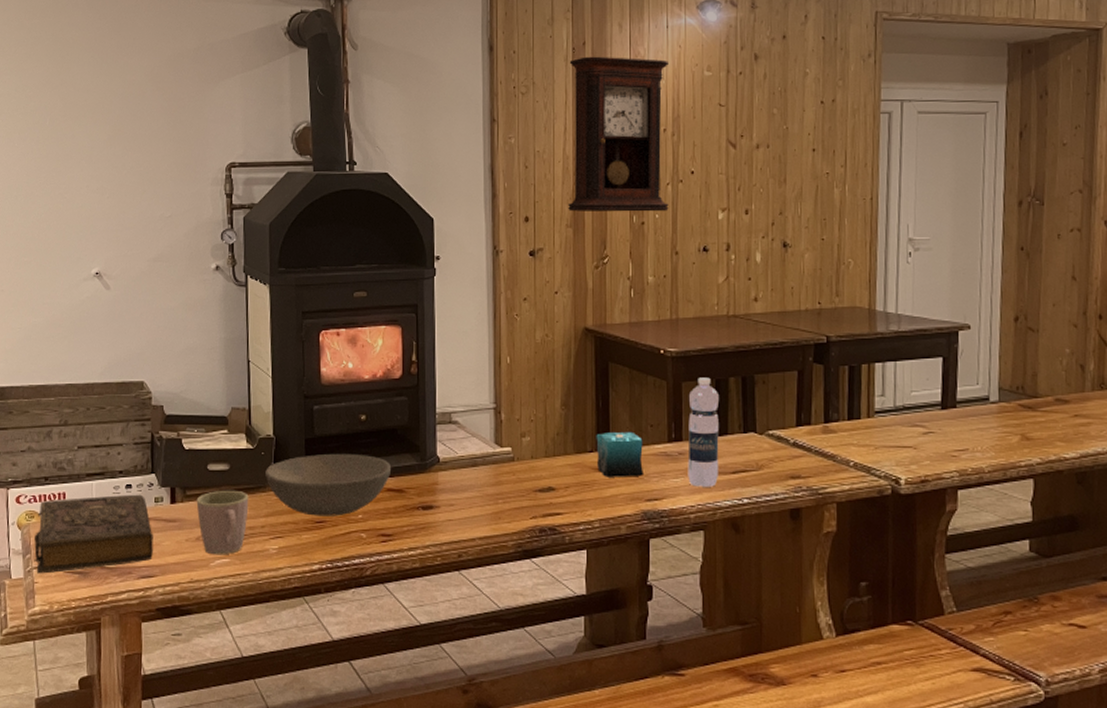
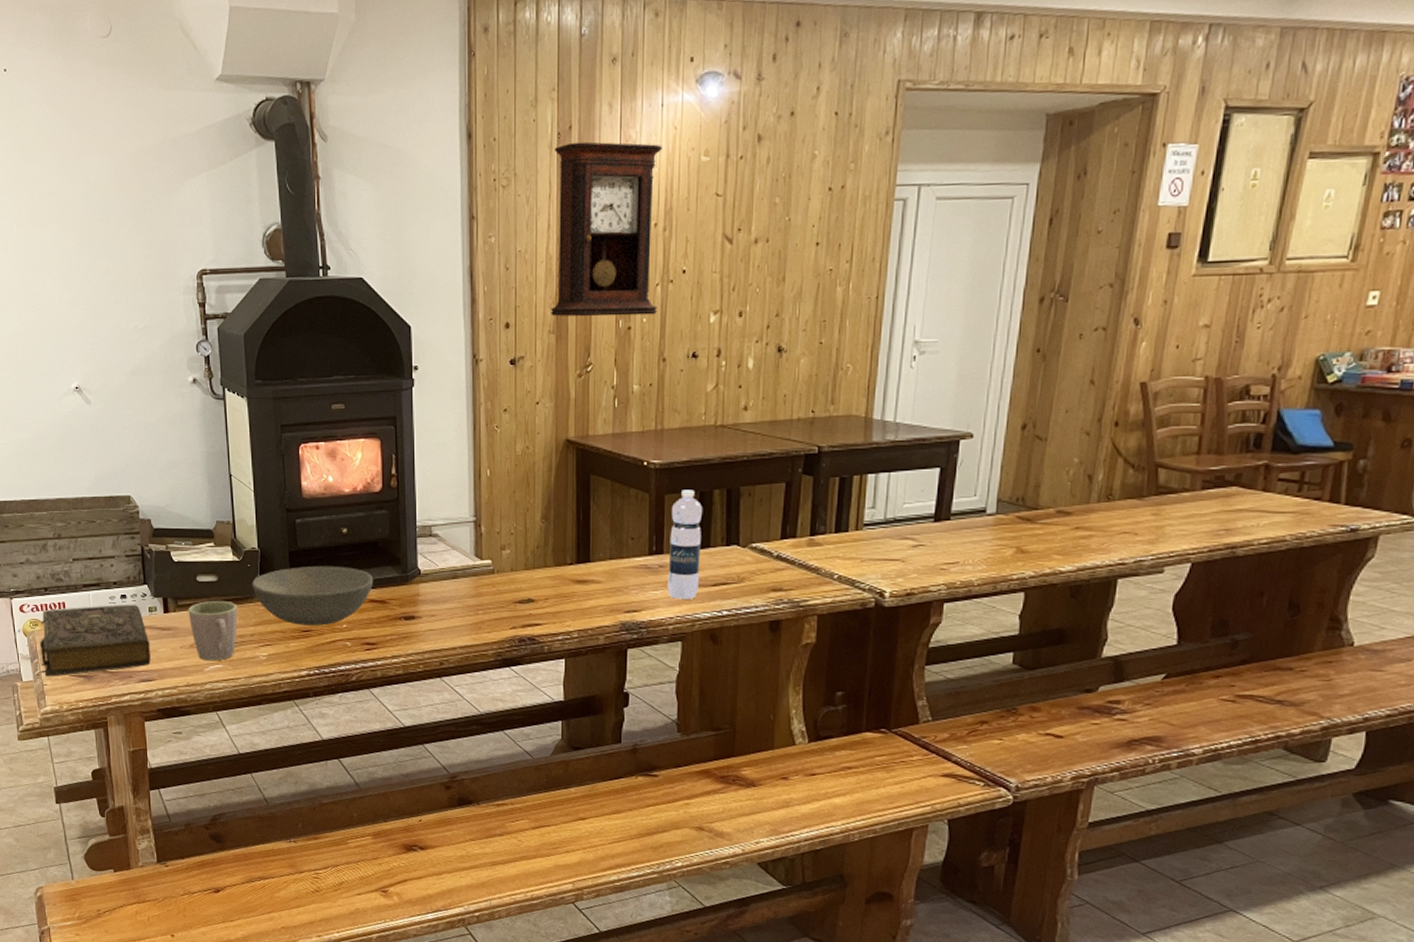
candle: present [596,431,643,477] -> none [576,544,623,589]

